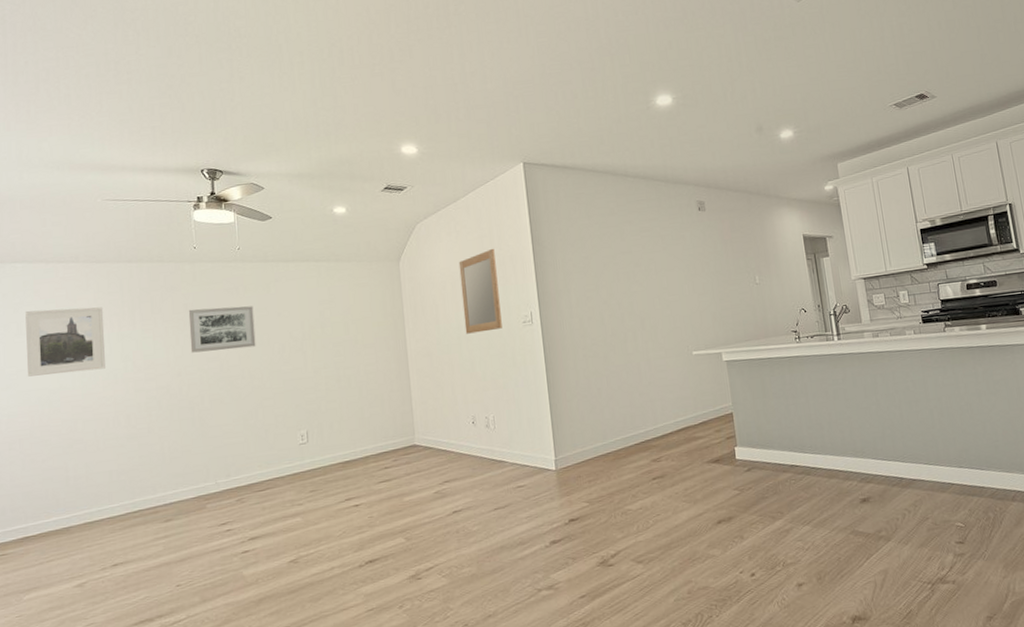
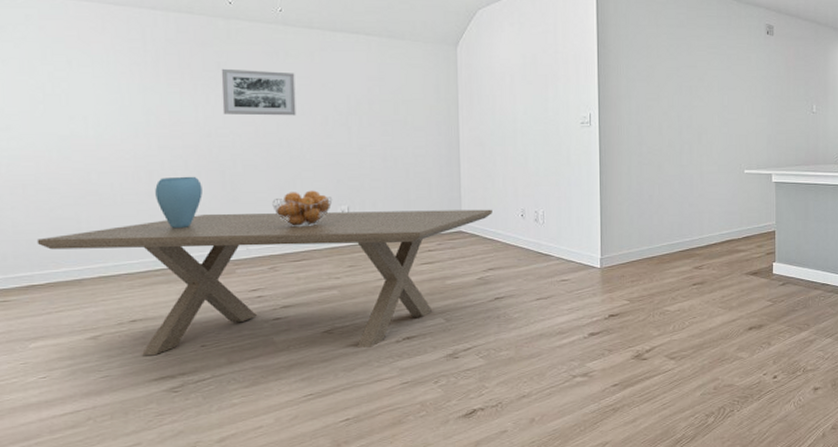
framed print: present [25,307,105,377] -> none [28,47,124,120]
dining table: none [31,419,444,601] -> present [36,209,492,356]
vase: none [133,415,175,469] -> present [155,176,202,229]
fruit basket: none [237,418,293,457] -> present [272,190,333,228]
home mirror: present [458,248,502,334] -> none [520,45,560,128]

